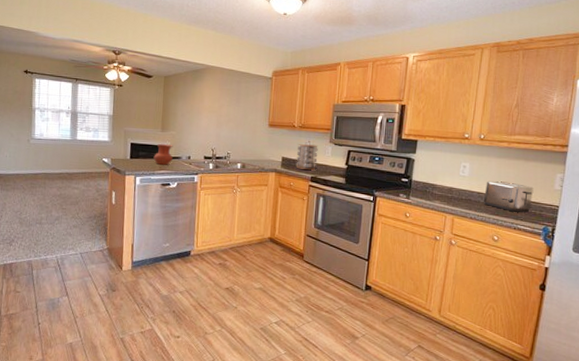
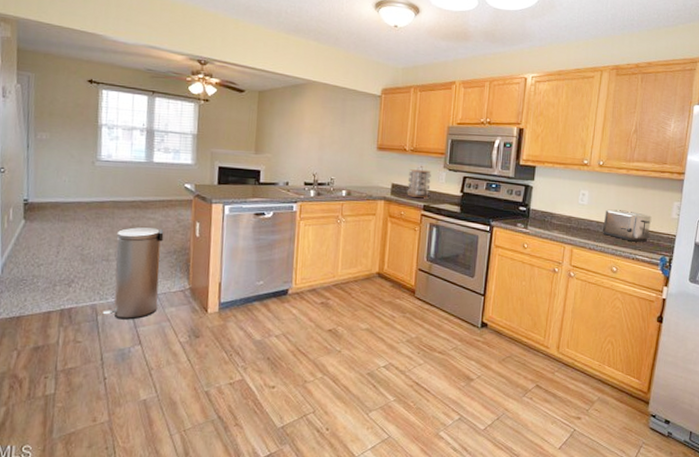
pedal bin: none [36,195,86,275] -> present [102,227,164,320]
ceramic pot: present [153,143,173,165] -> none [245,167,269,192]

